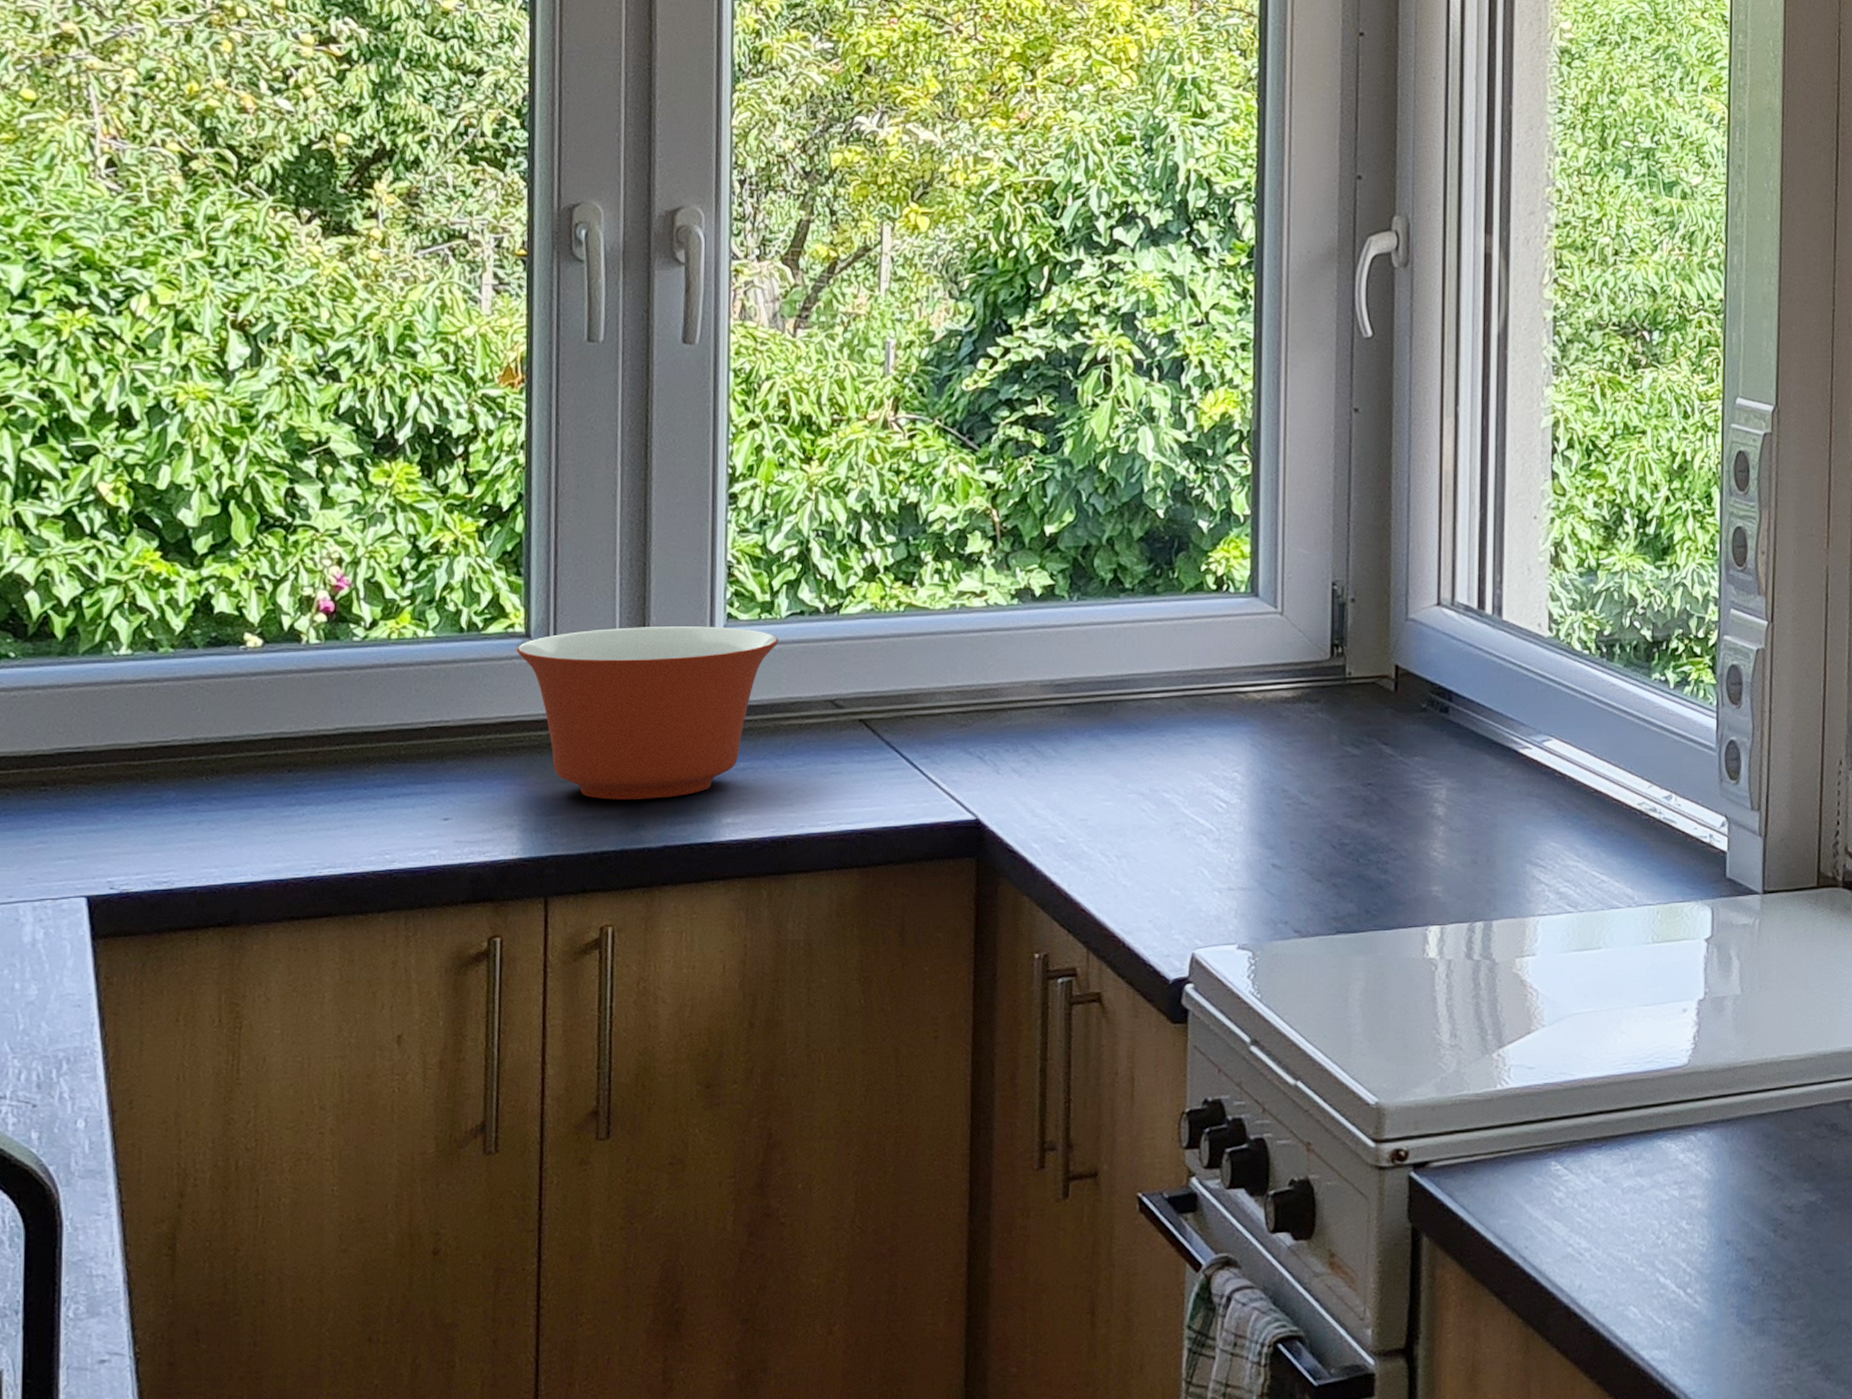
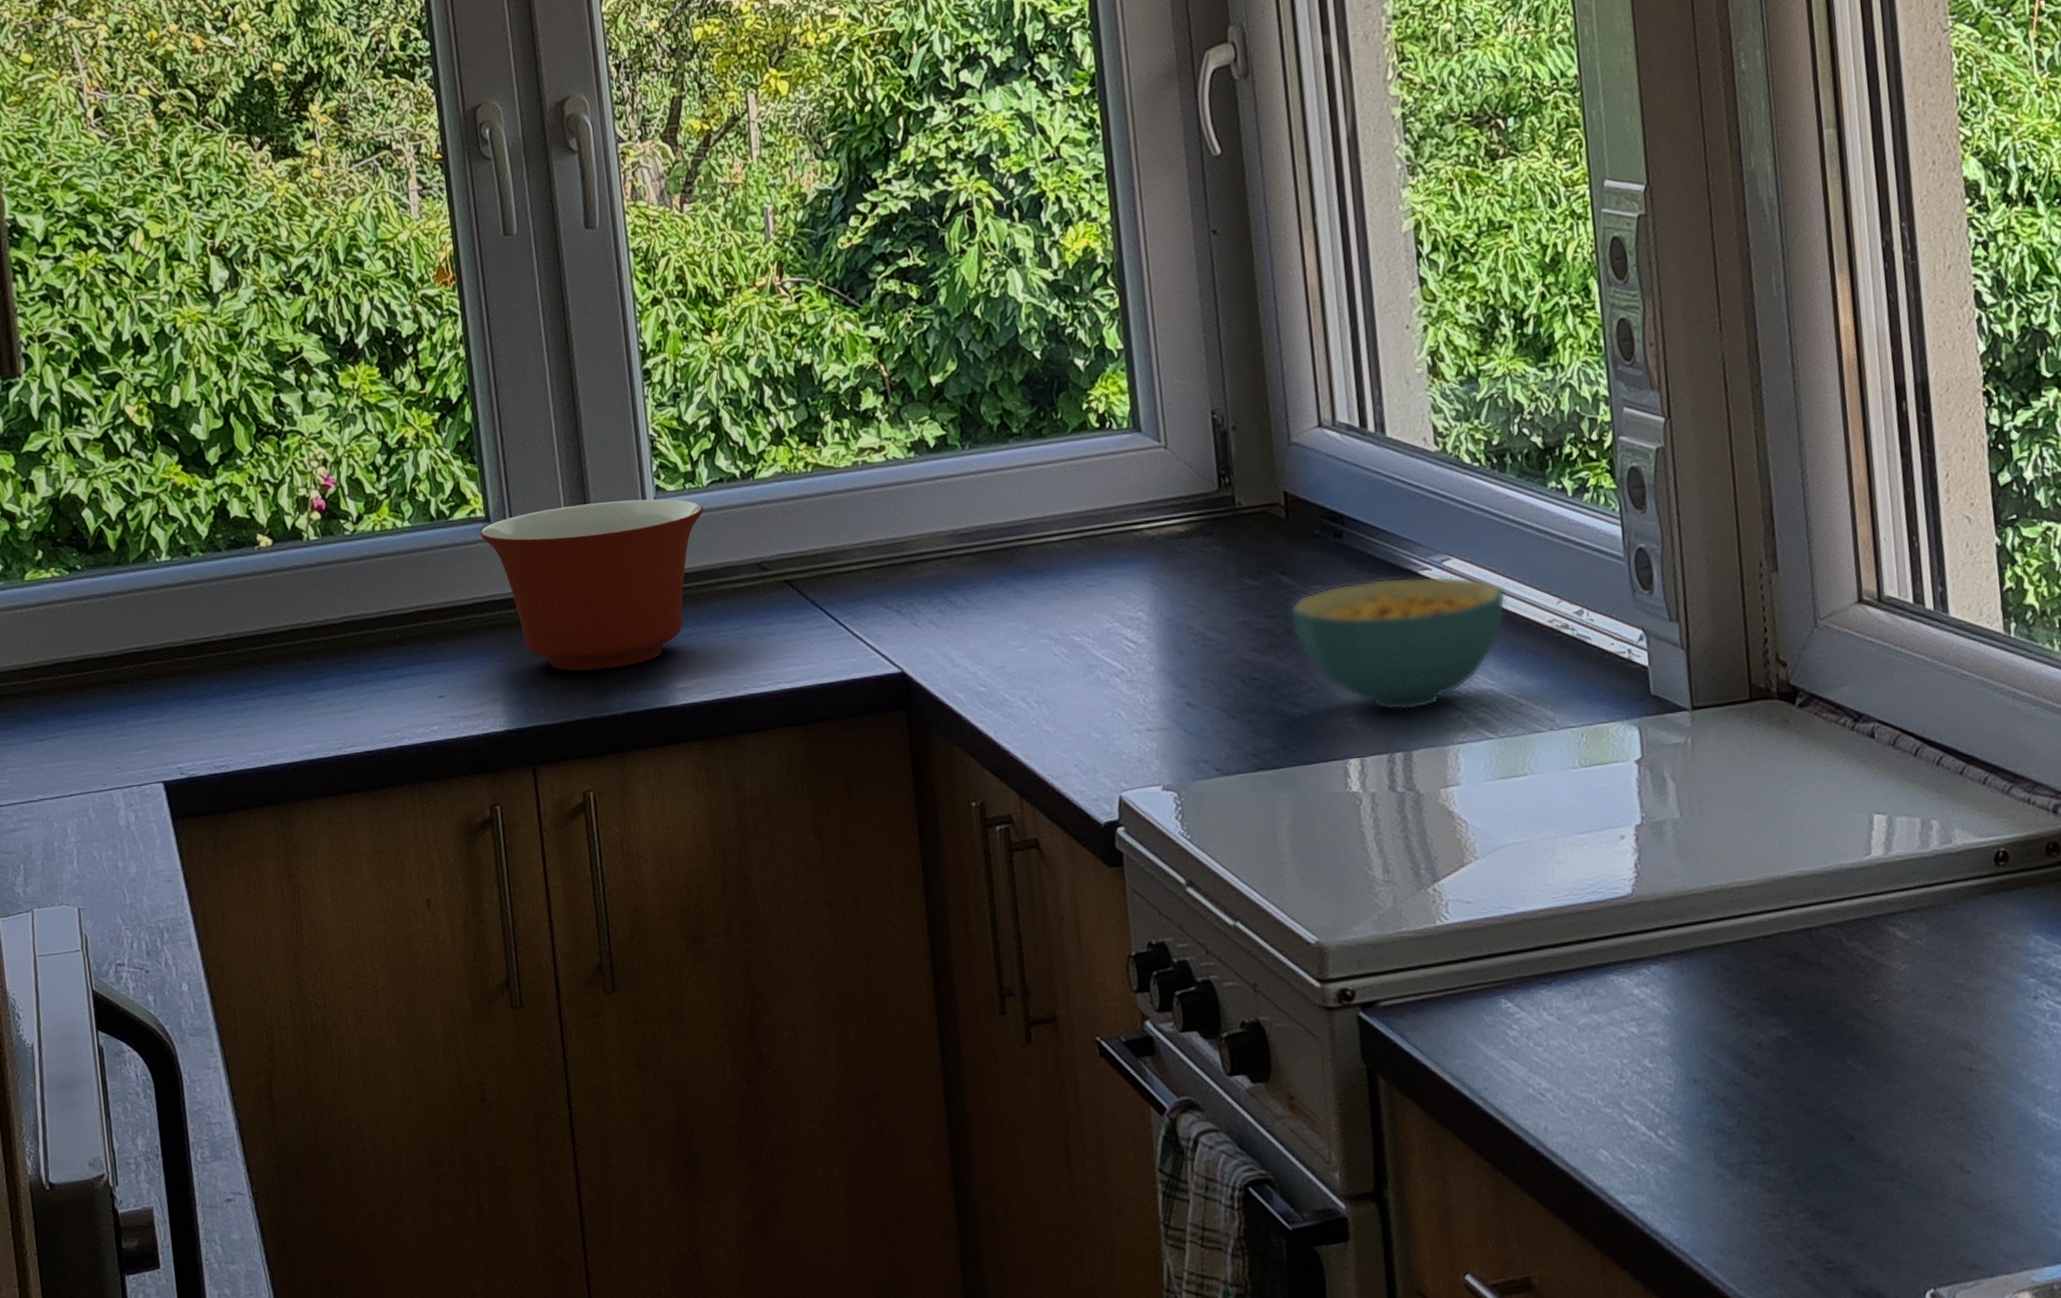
cereal bowl: none [1387,754,1600,882] -> present [1289,575,1507,711]

